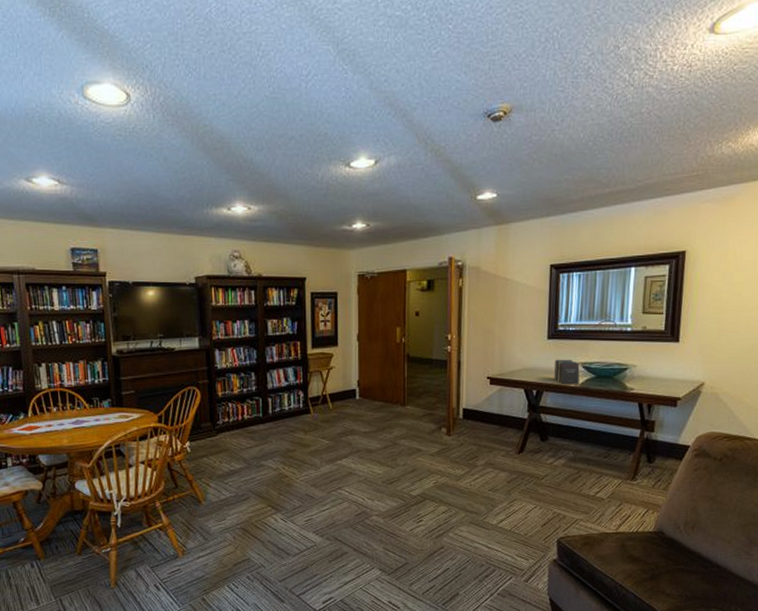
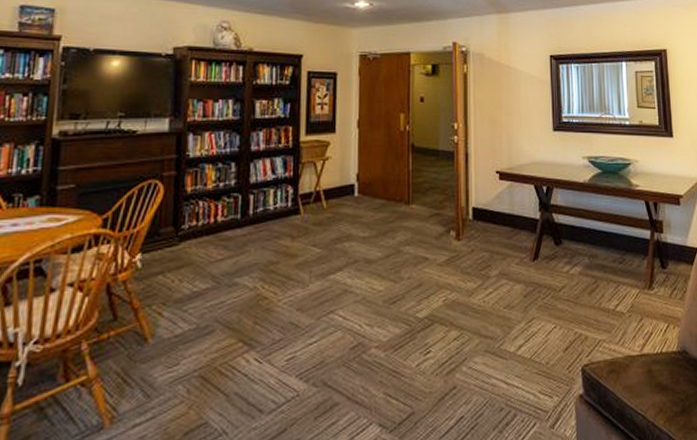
books: present [553,359,580,385] -> none [561,152,588,181]

